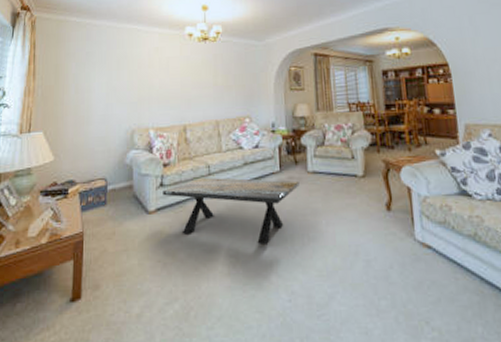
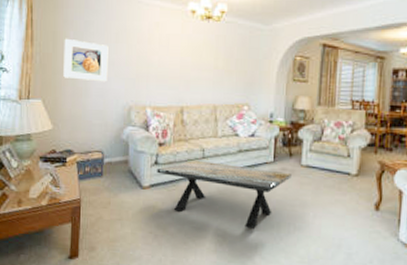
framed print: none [65,69,110,109] -> present [63,38,109,82]

